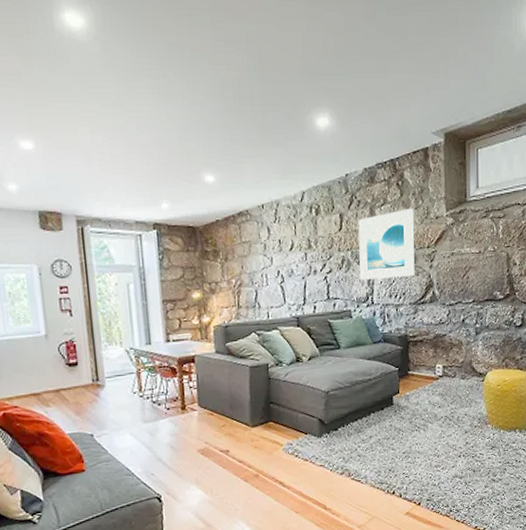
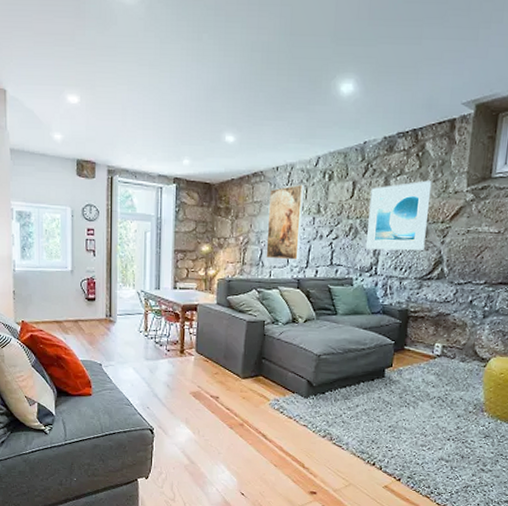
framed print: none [258,220,296,299] -> present [266,184,305,260]

